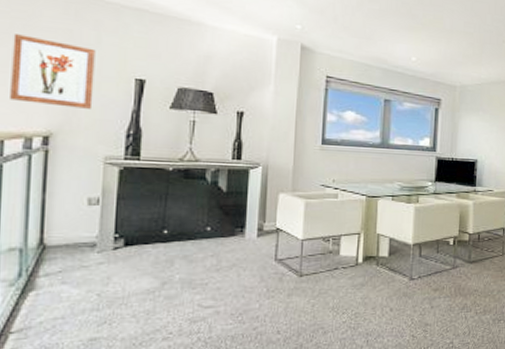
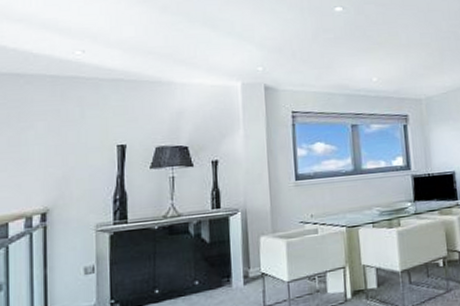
wall art: present [10,34,96,109] -> none [11,121,82,184]

